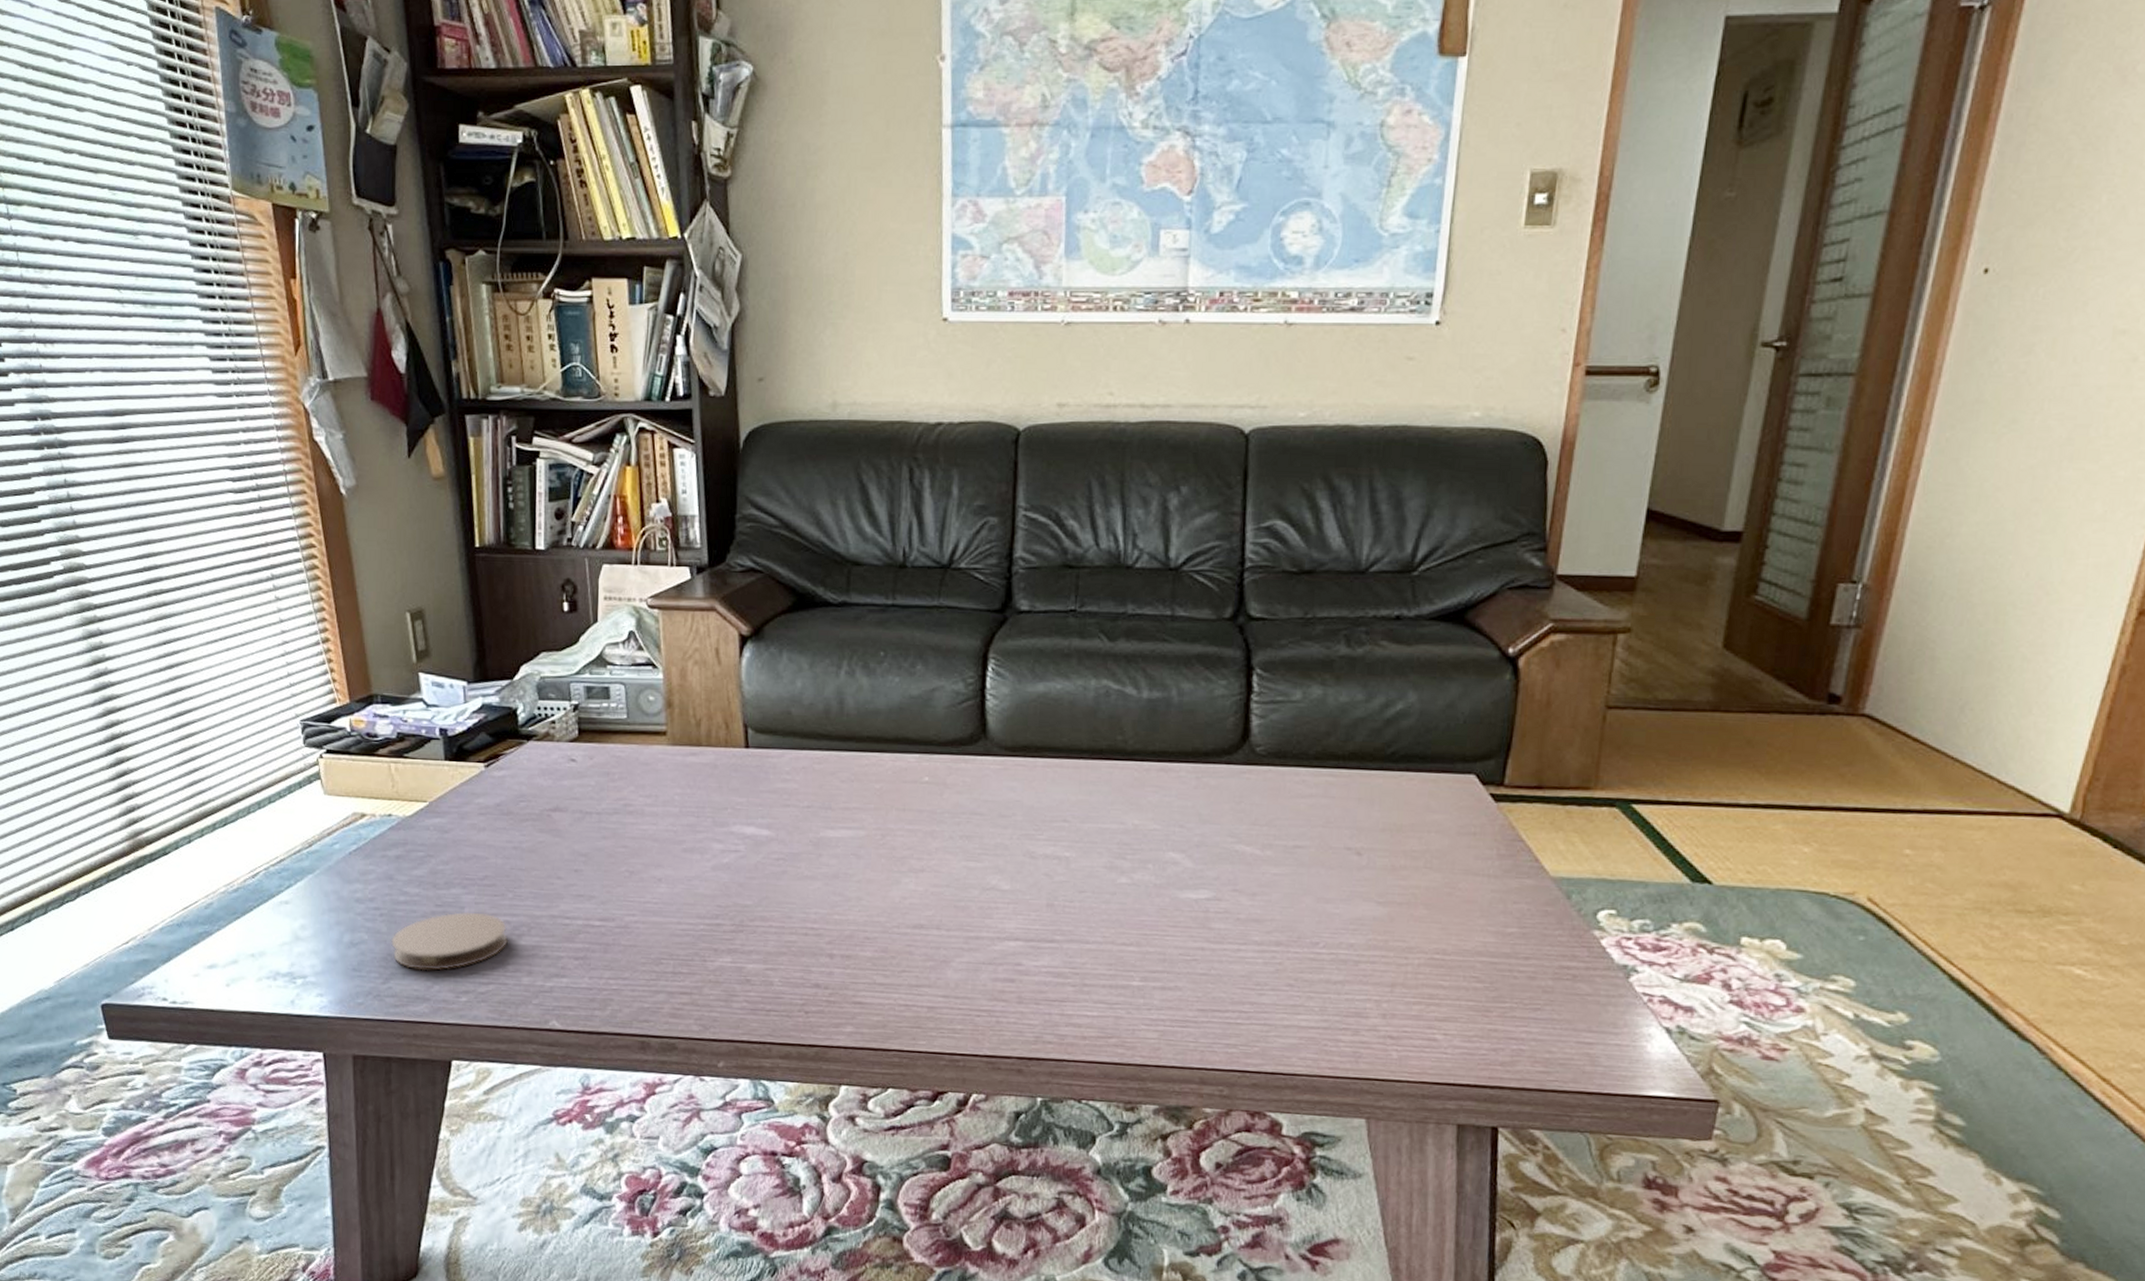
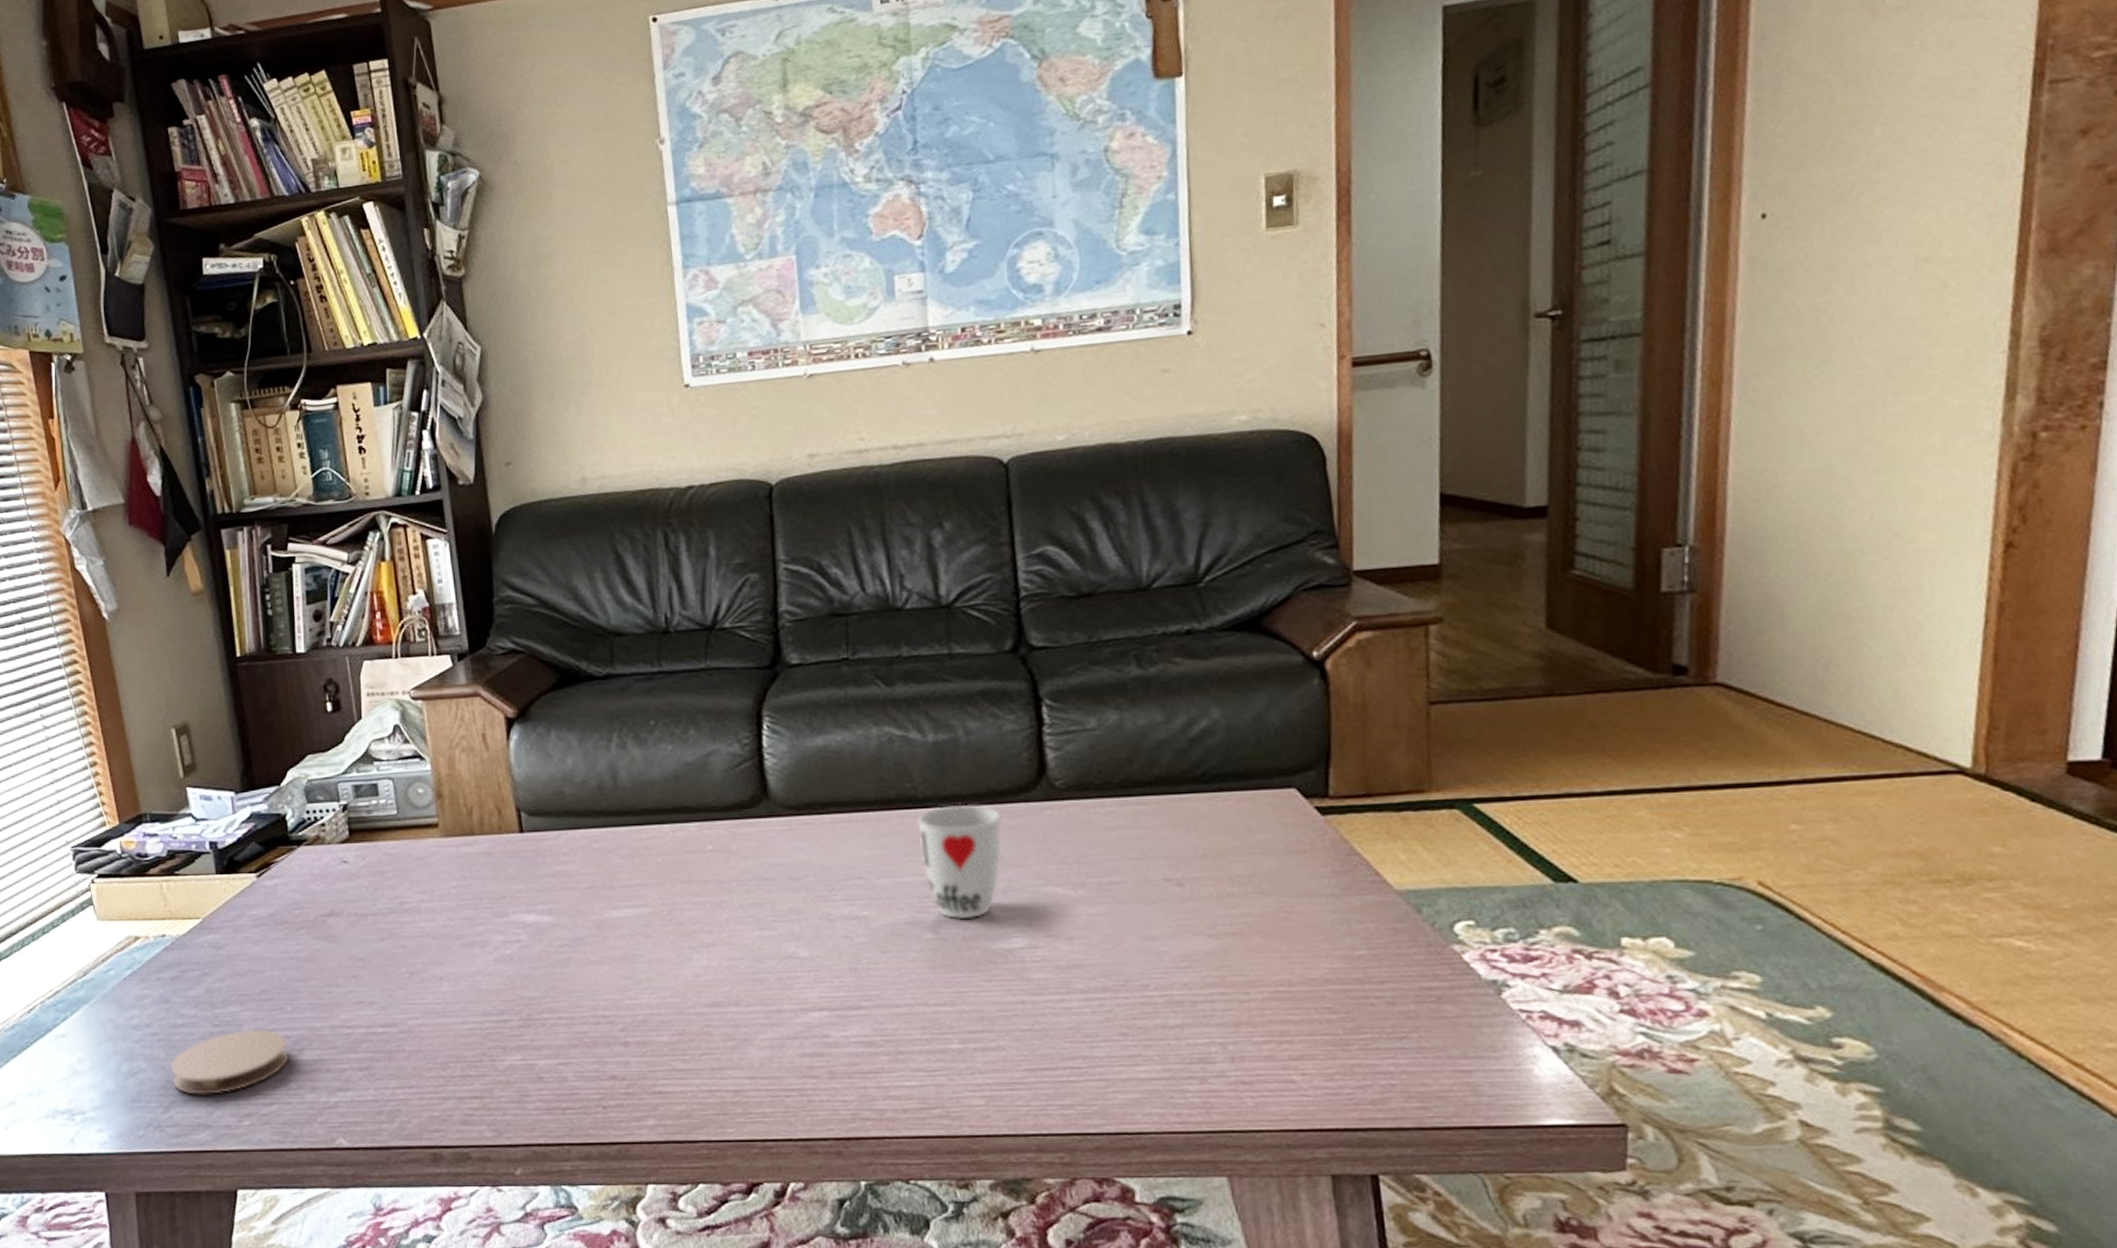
cup: none [1124,760,1202,869] -> present [916,804,1001,920]

